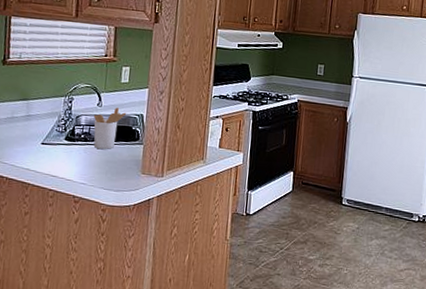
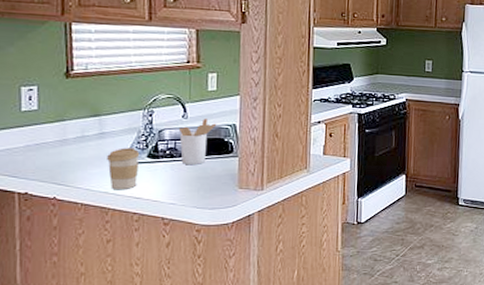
coffee cup: none [31,129,59,168] -> present [107,147,140,189]

